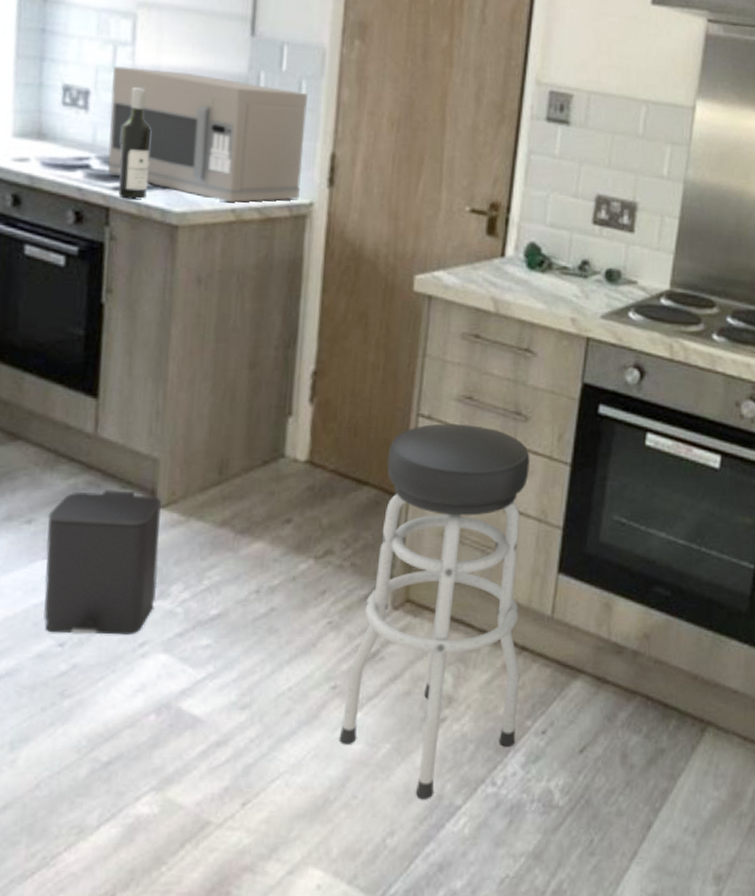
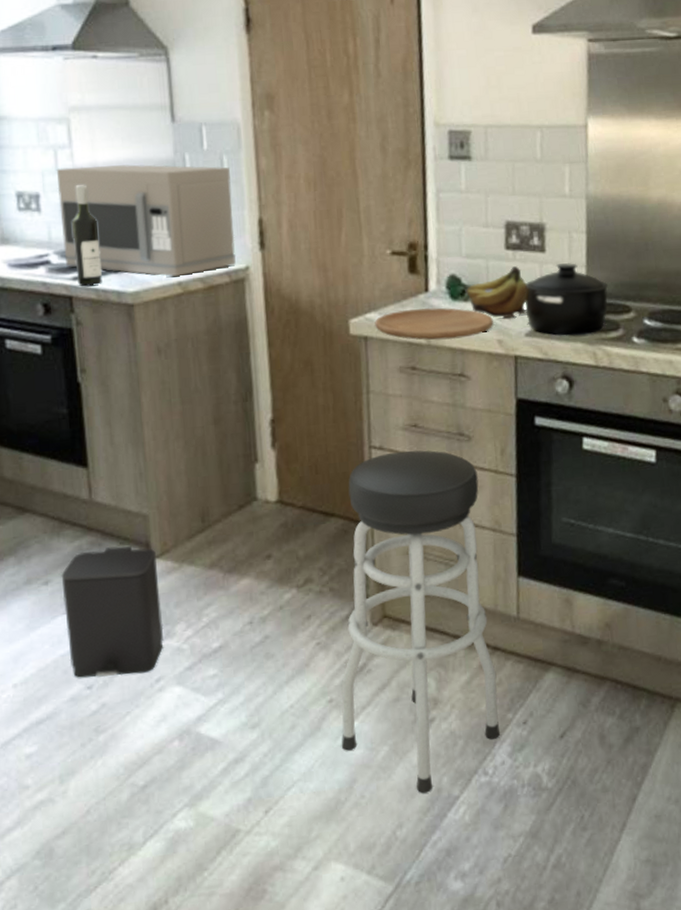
cutting board: none [442,272,569,312] -> present [375,307,493,340]
fruit: none [544,243,611,296] -> present [465,266,528,318]
saucepan: none [605,247,695,324] -> present [525,263,609,336]

